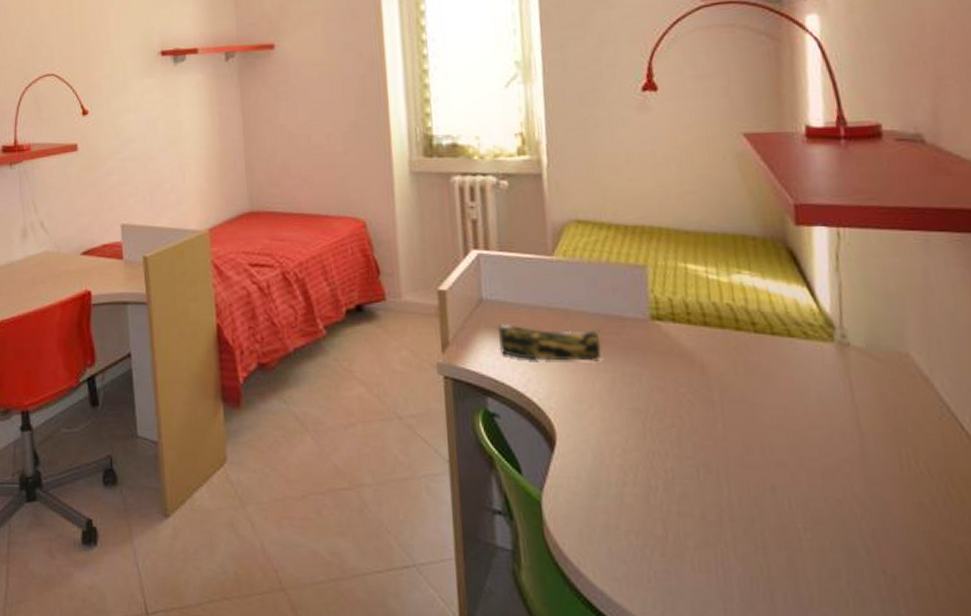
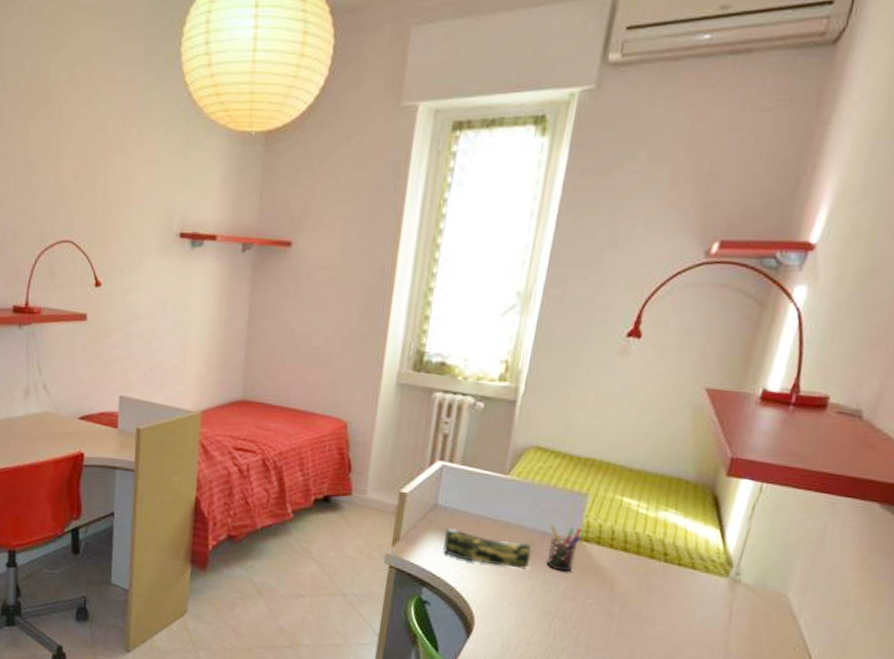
pen holder: none [612,305,653,358] -> present [546,524,582,572]

